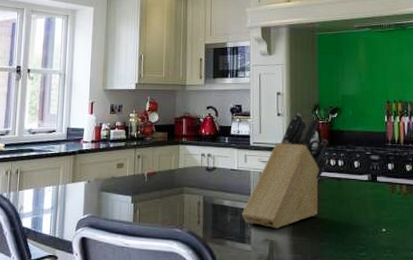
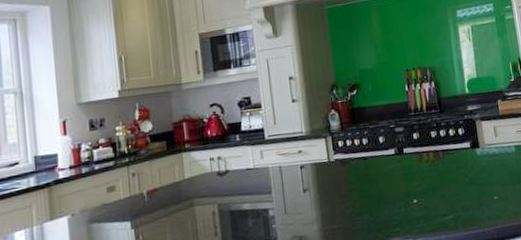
knife block: present [241,113,329,229] -> none [264,96,352,224]

